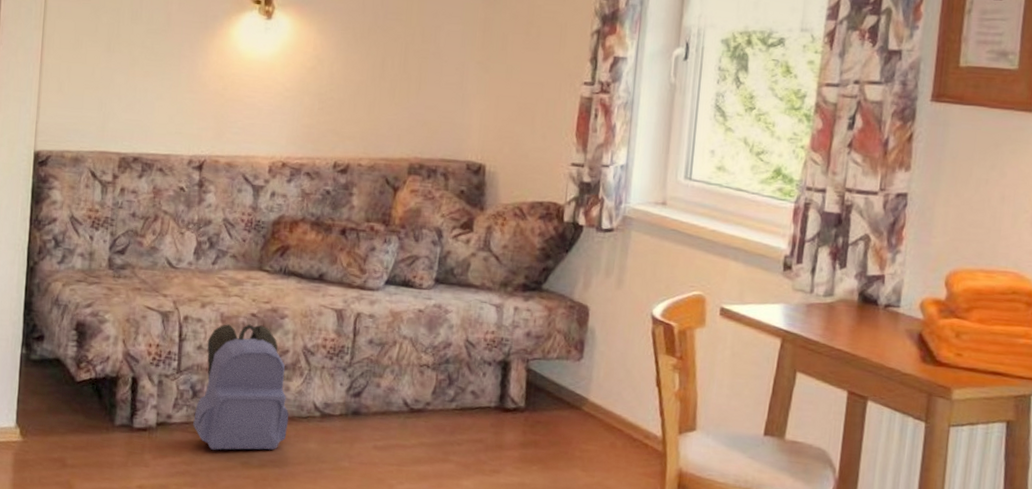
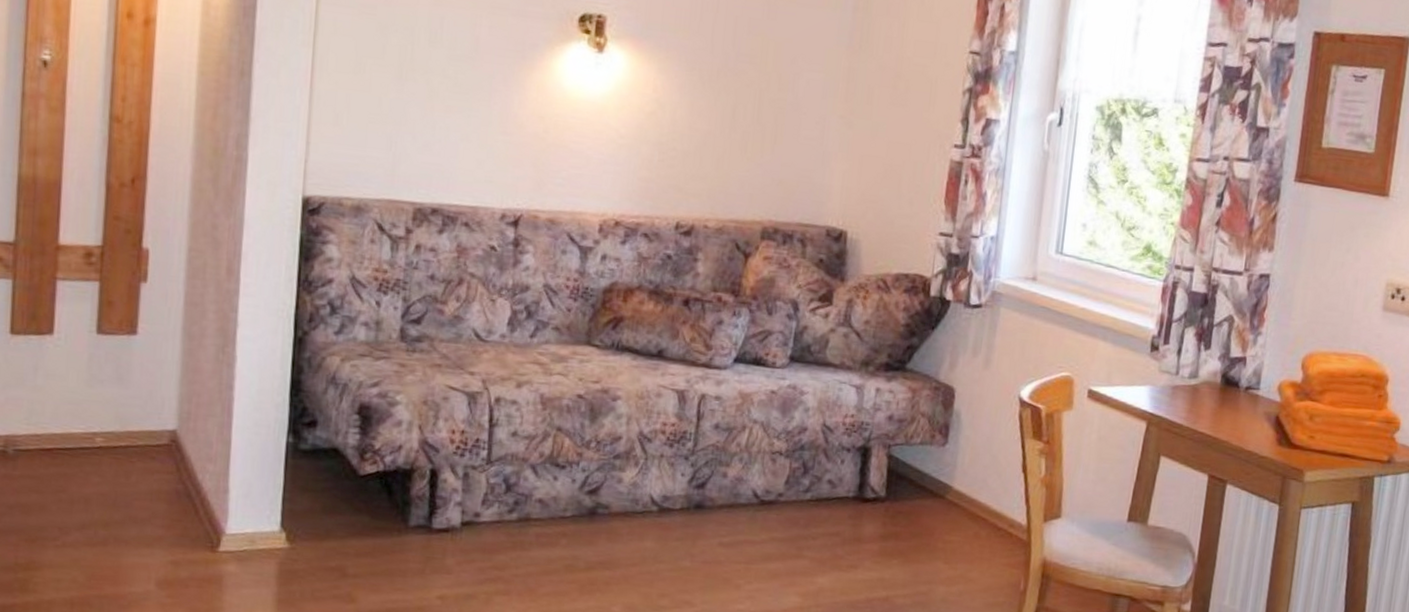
backpack: present [193,324,289,450] -> none [506,407,622,552]

